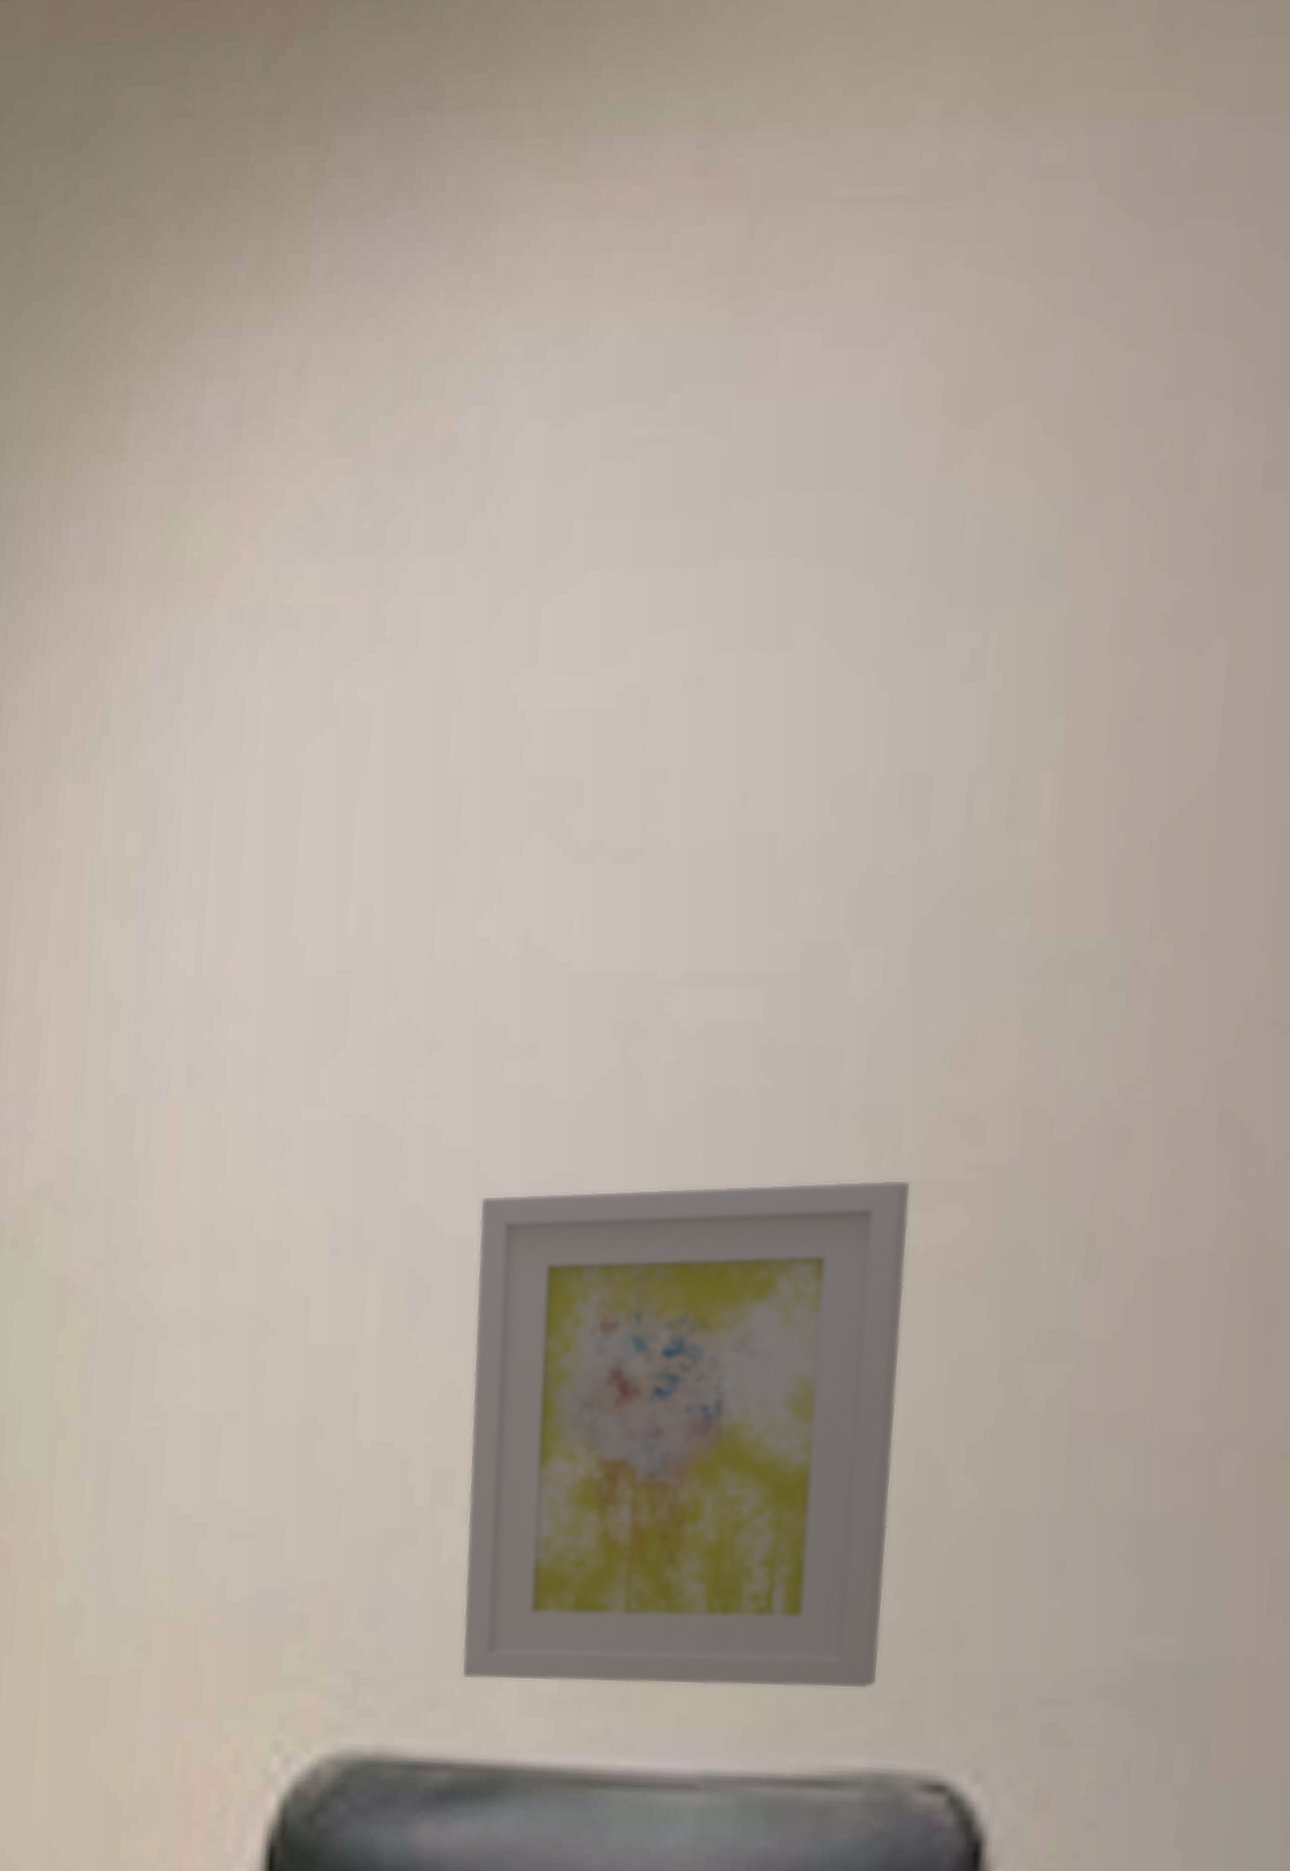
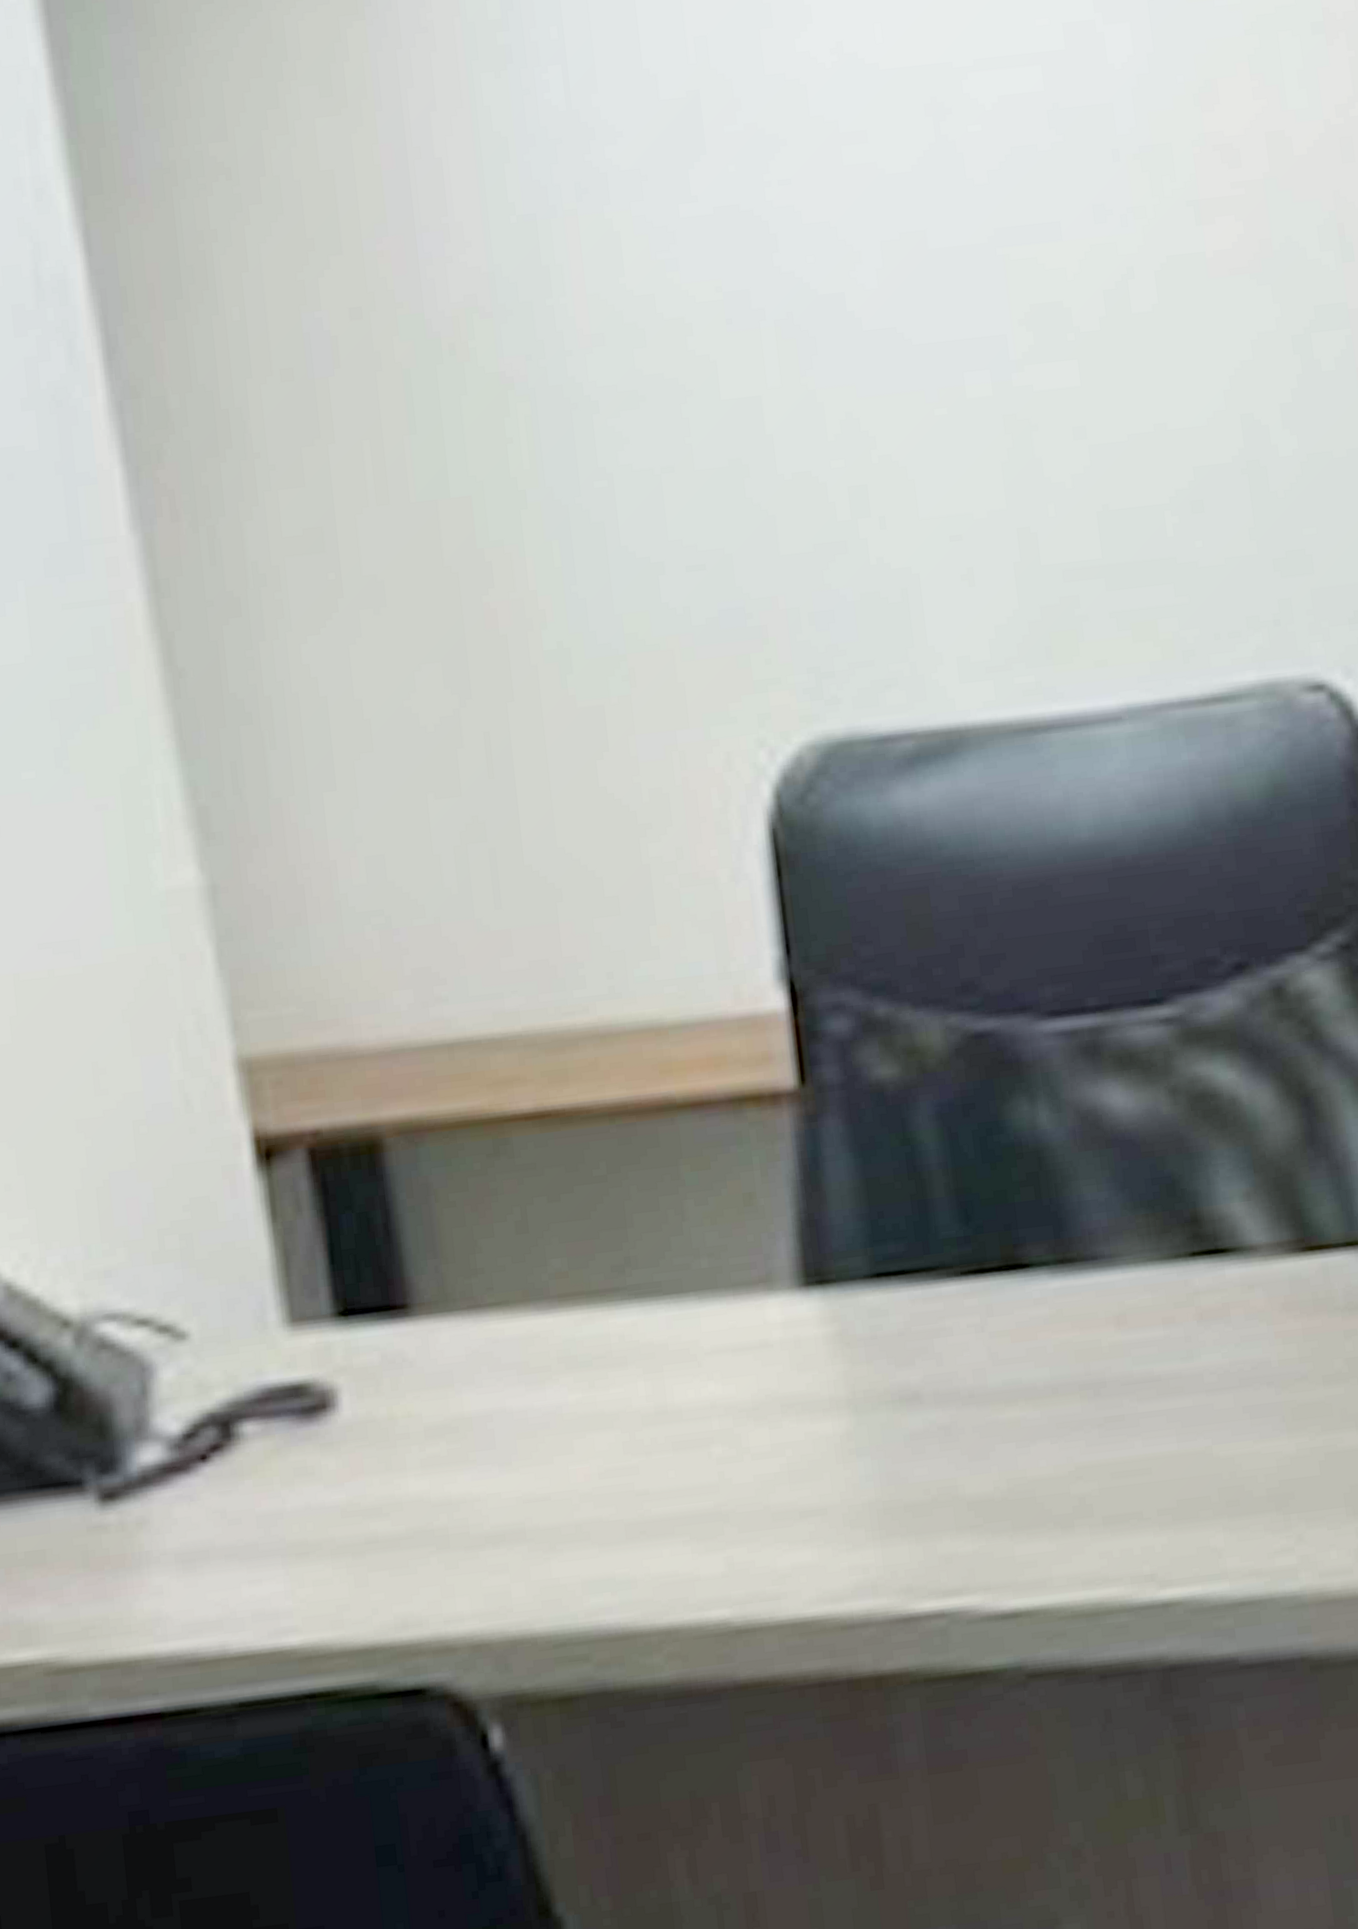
wall art: present [461,1179,912,1690] -> none [843,201,1251,659]

